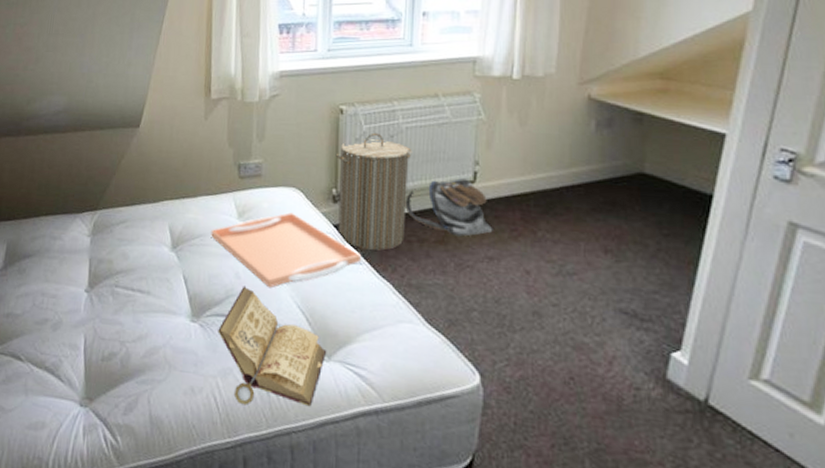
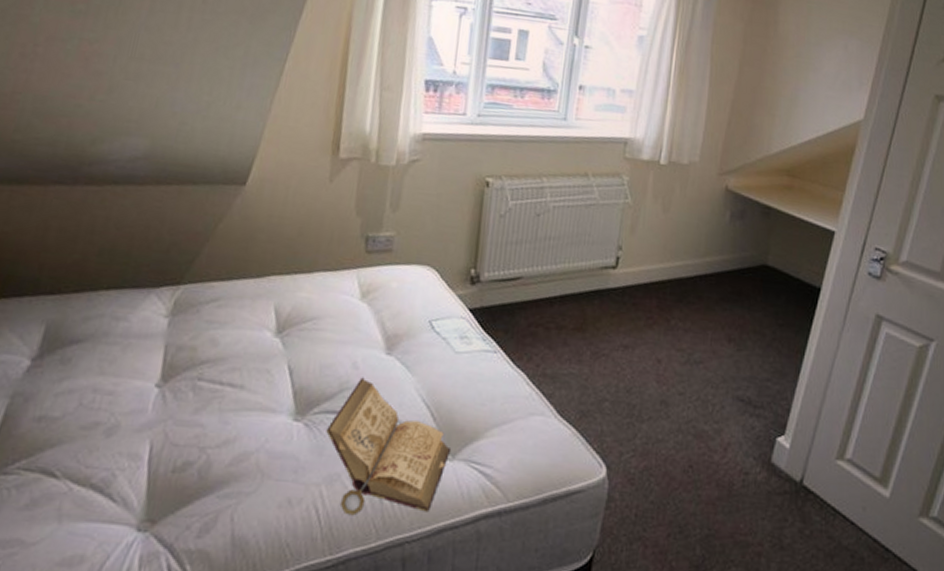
serving tray: present [211,212,362,288] -> none [326,294,497,380]
laundry hamper: present [335,132,412,251] -> none [473,209,558,338]
backpack: present [405,178,493,237] -> none [546,263,631,324]

